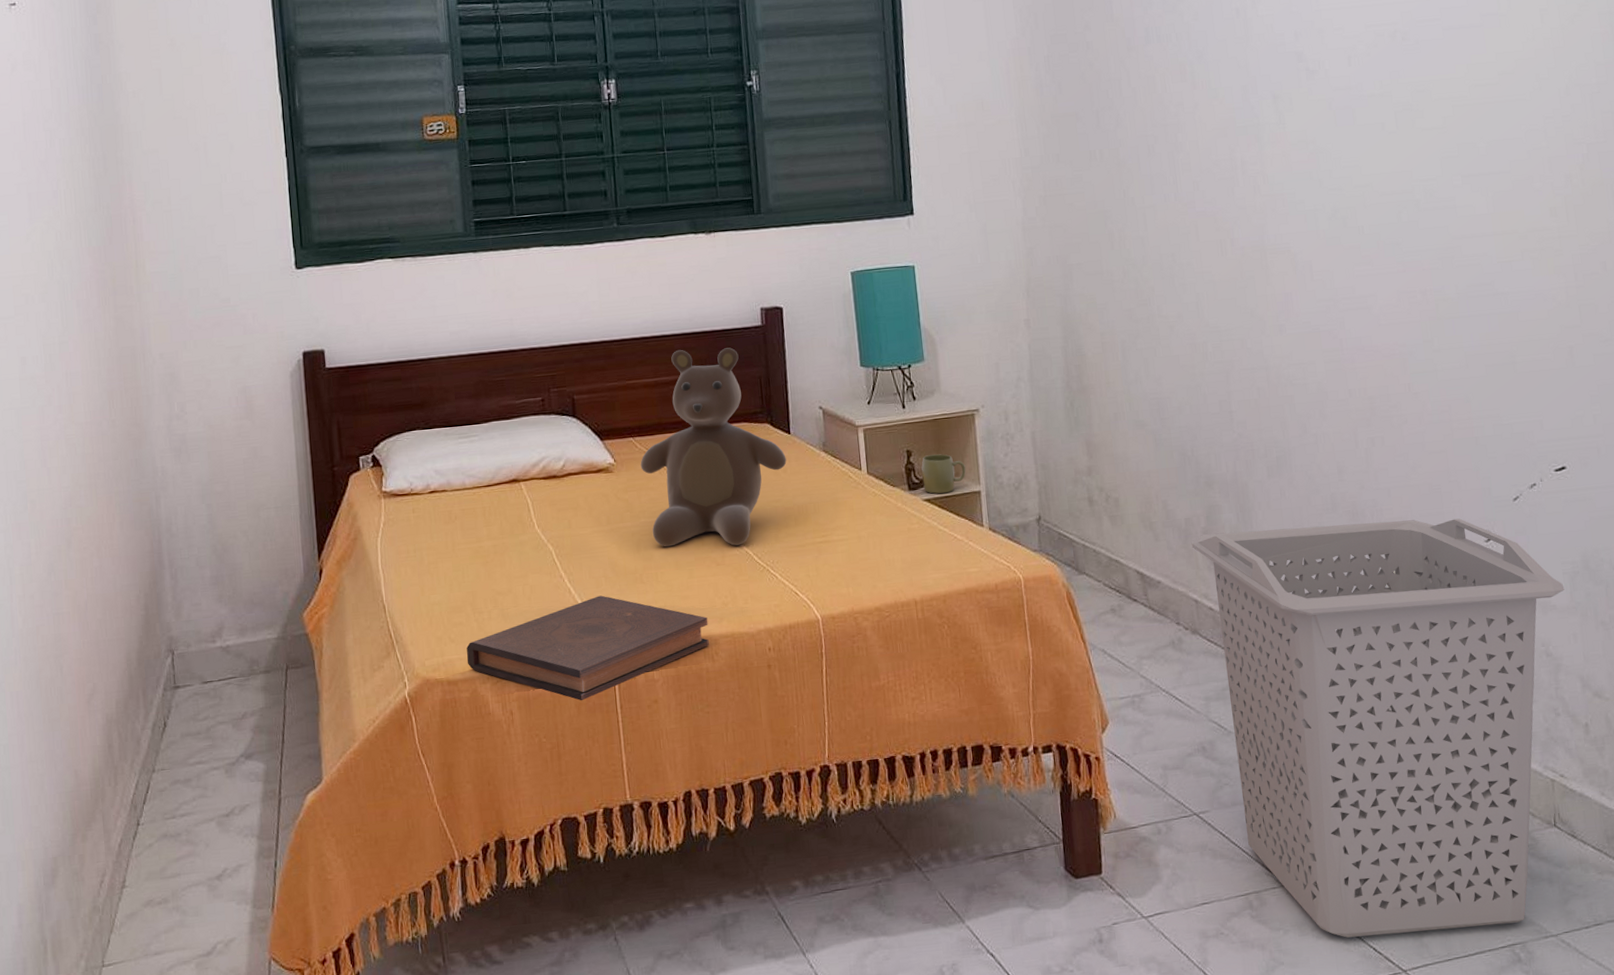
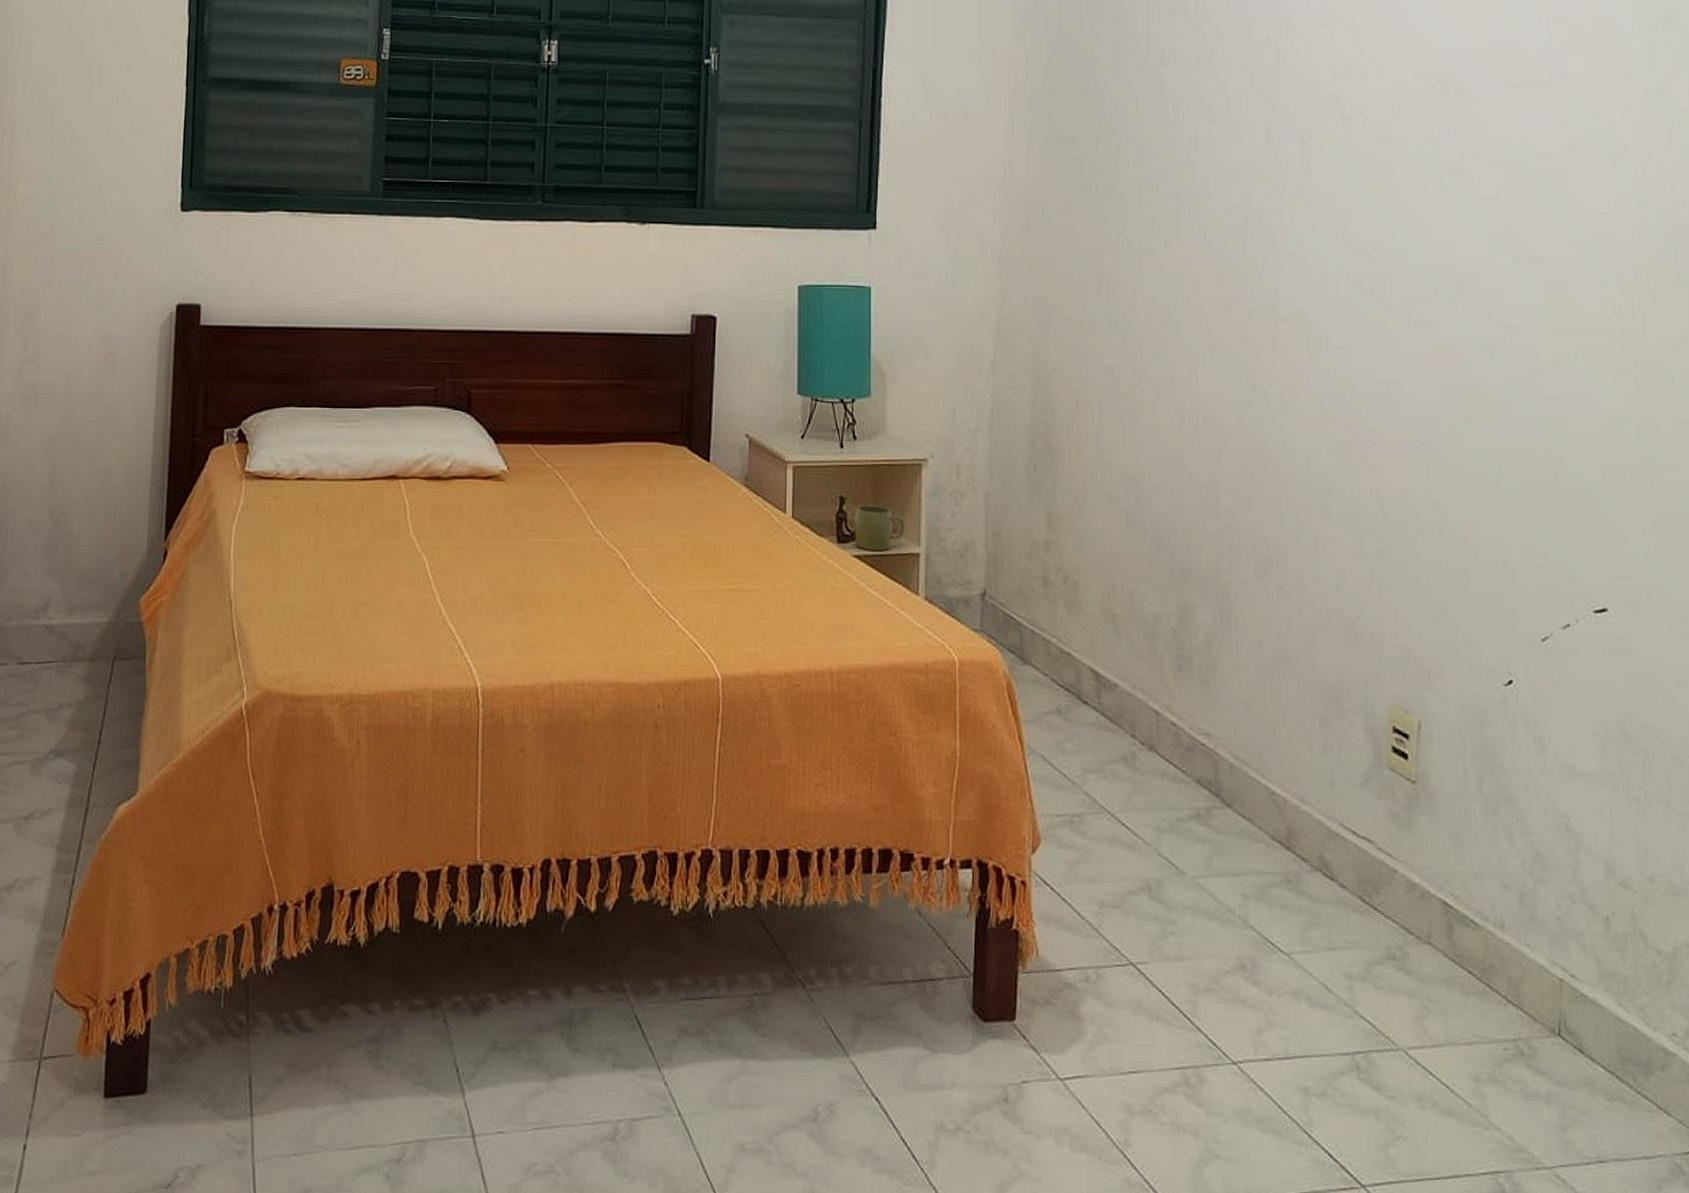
book: present [466,595,709,701] -> none [315,620,592,739]
teddy bear: present [640,347,787,547] -> none [536,351,702,582]
laundry basket: present [1191,518,1565,938] -> none [1157,636,1594,1146]

